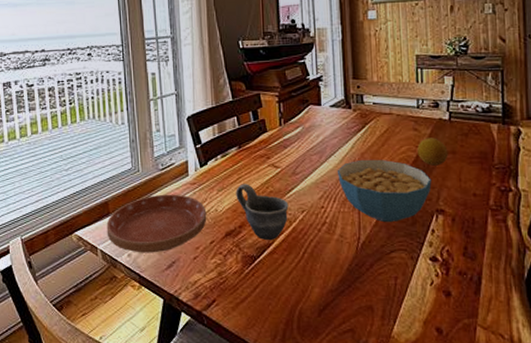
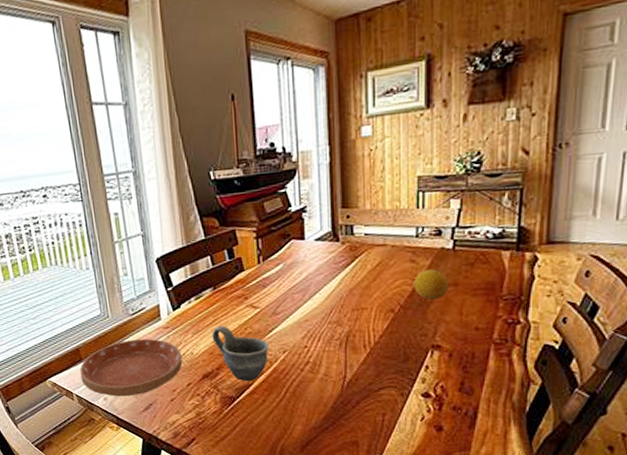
cereal bowl: present [337,159,432,223] -> none [321,295,428,361]

